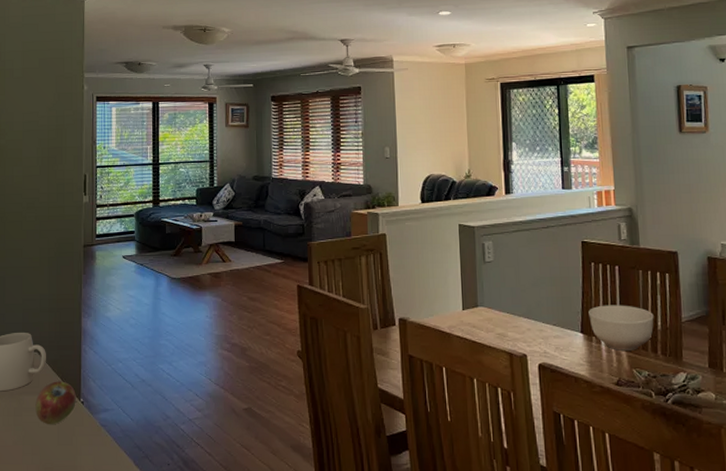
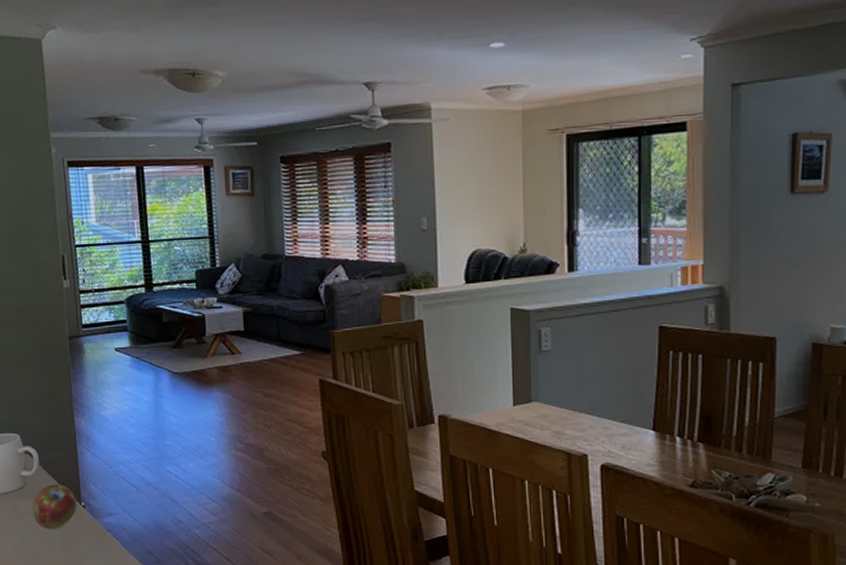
bowl: present [588,305,654,351] -> none [663,398,741,450]

